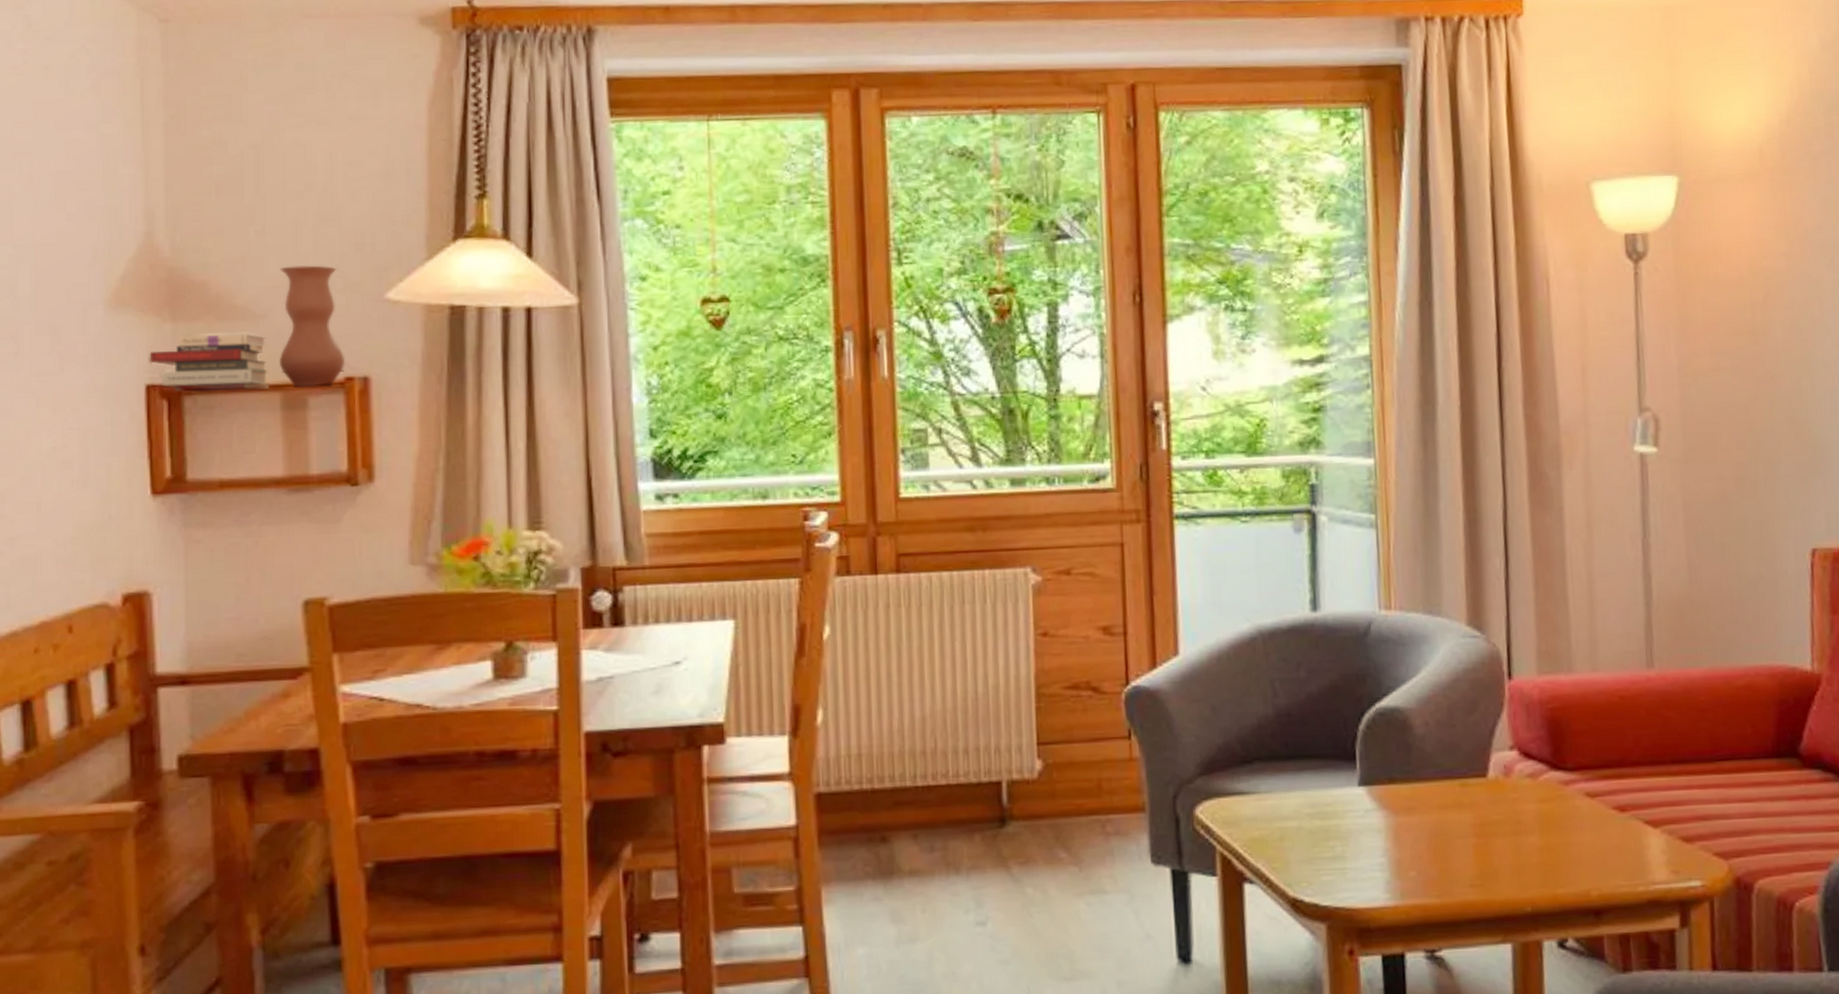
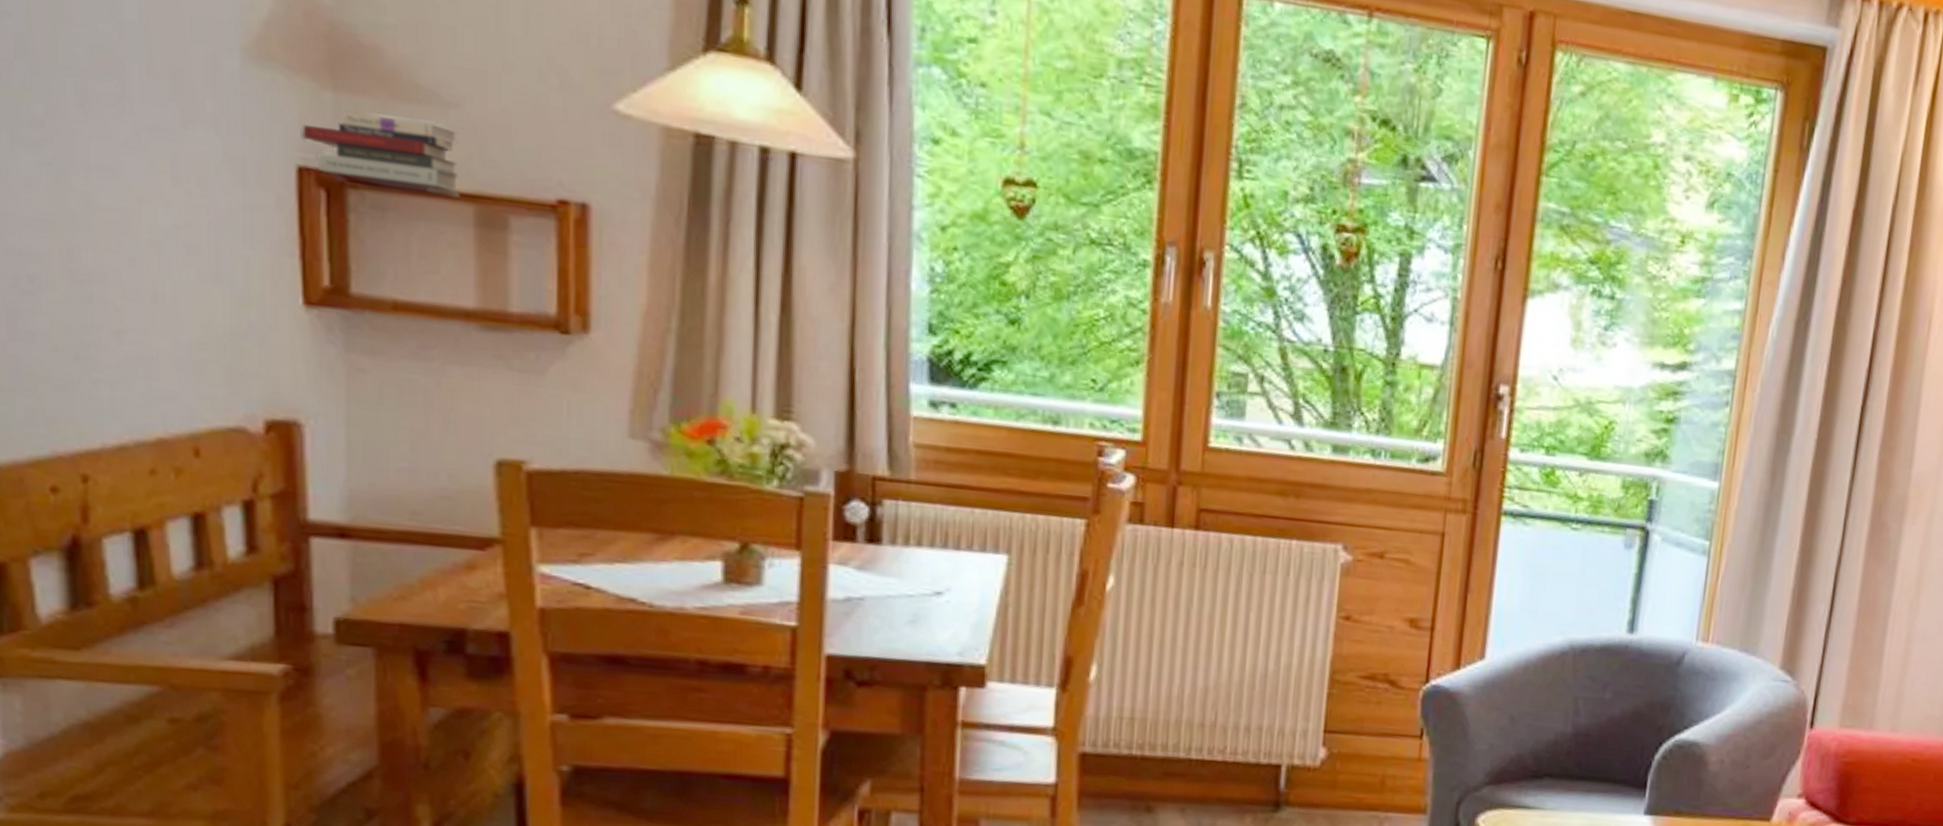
vase: present [279,265,344,389] -> none [473,46,558,210]

